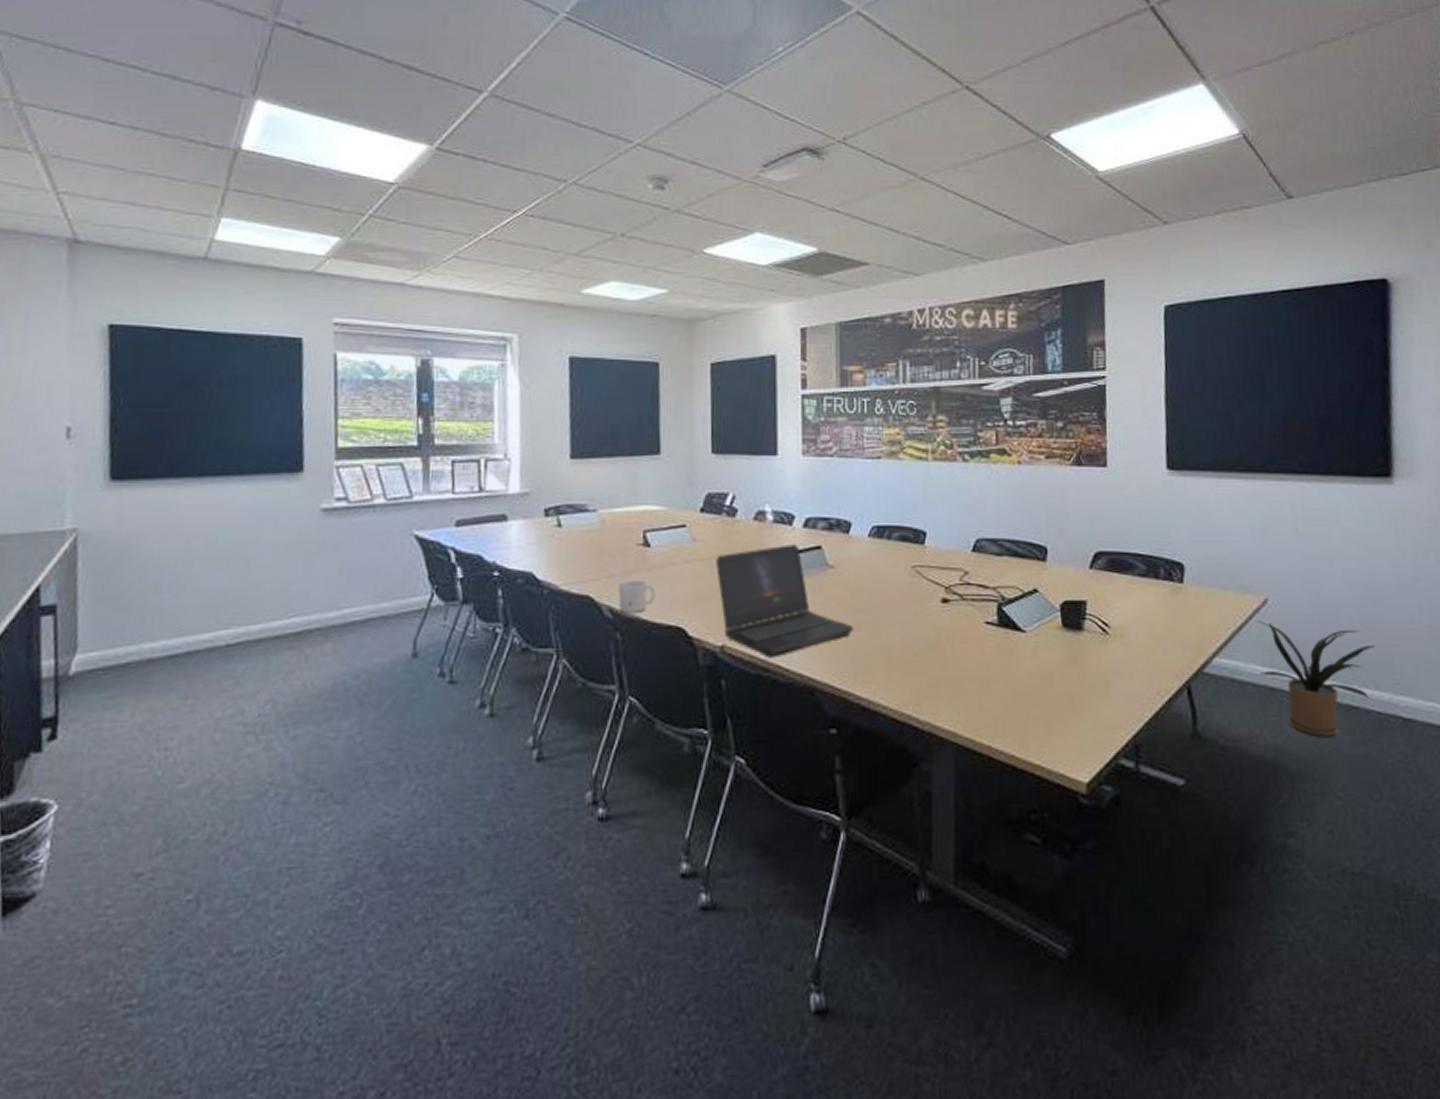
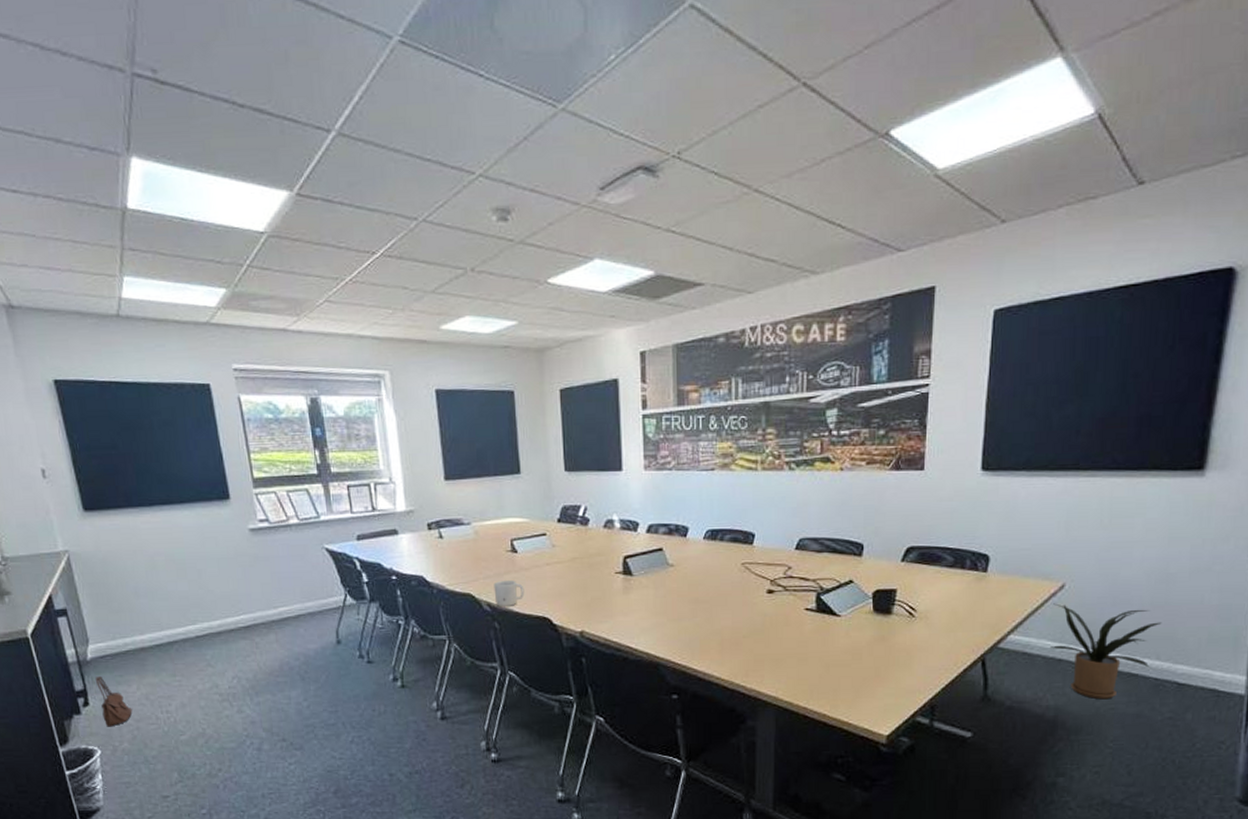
handbag: none [72,697,117,771] -> present [95,675,133,727]
laptop computer: present [716,544,853,658] -> none [573,547,691,640]

